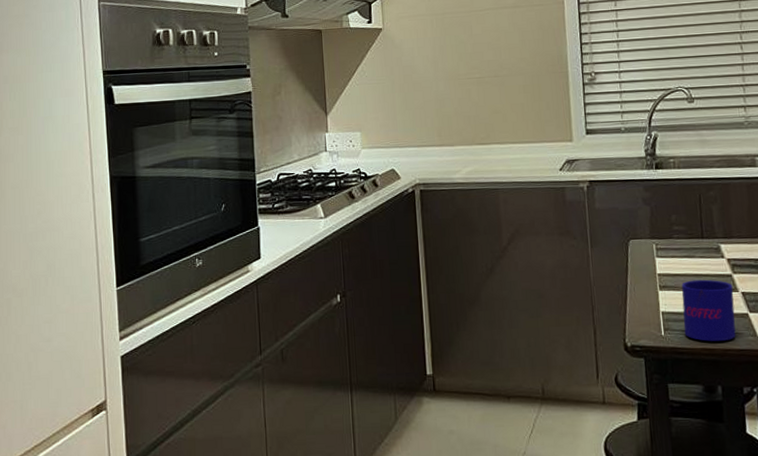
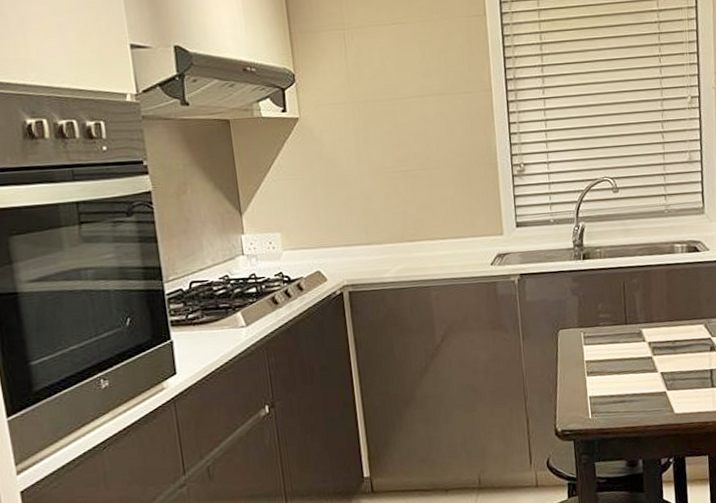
mug: present [681,279,736,342] -> none [607,363,655,421]

